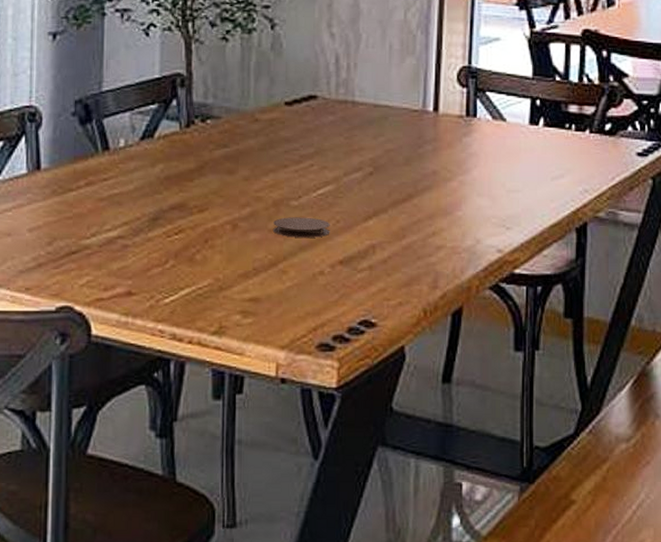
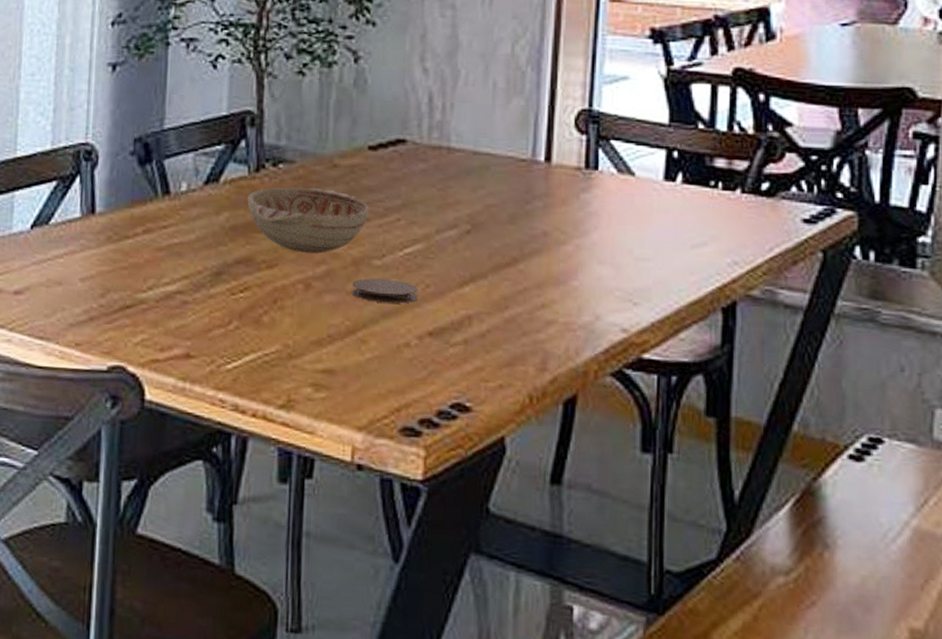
decorative bowl: none [180,140,288,197] -> present [247,187,371,254]

